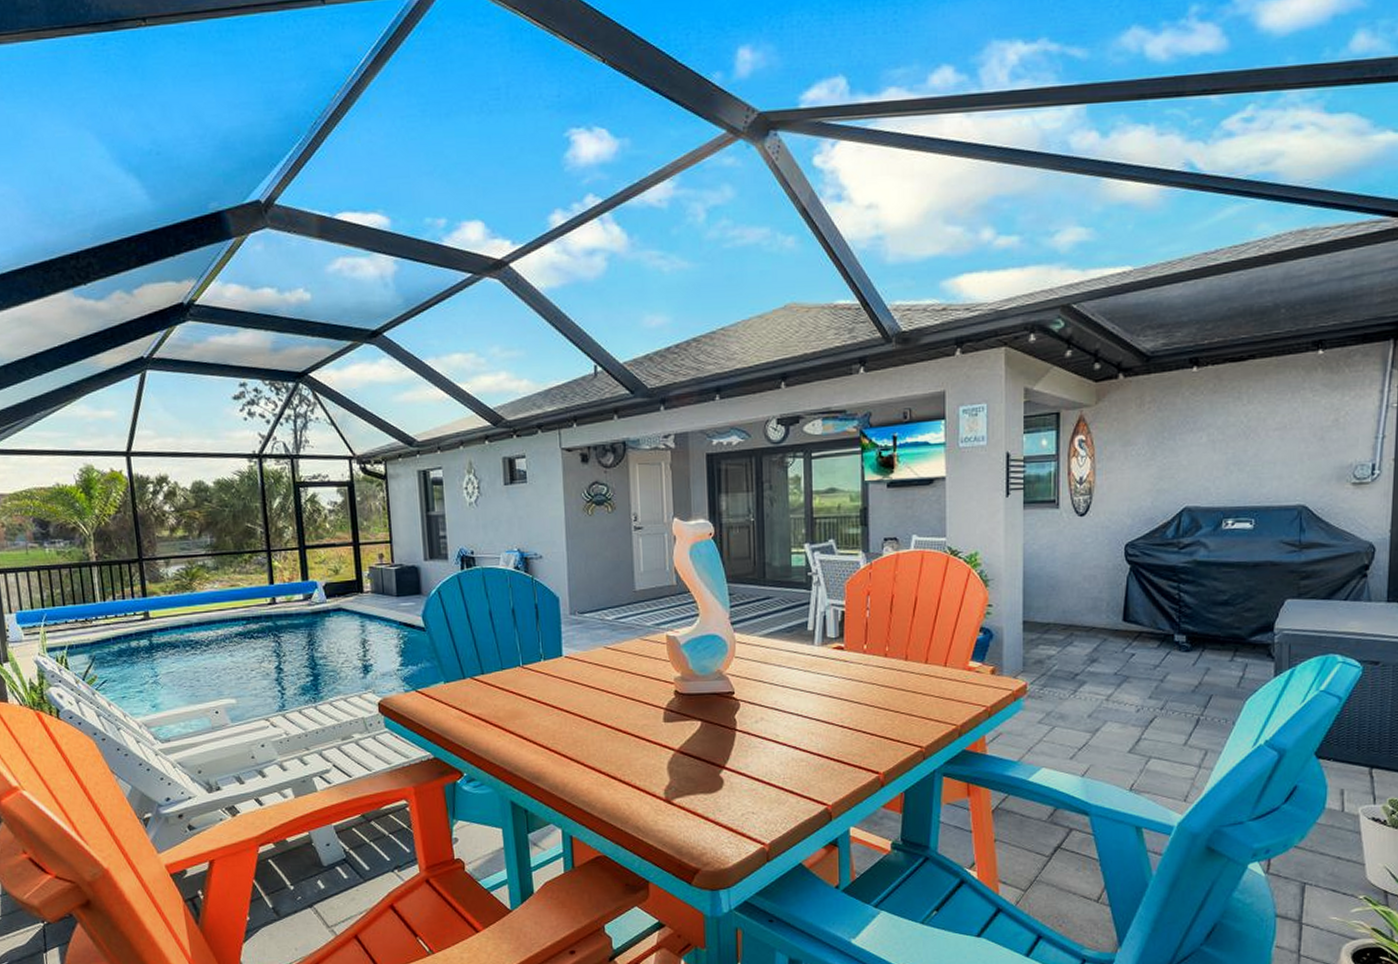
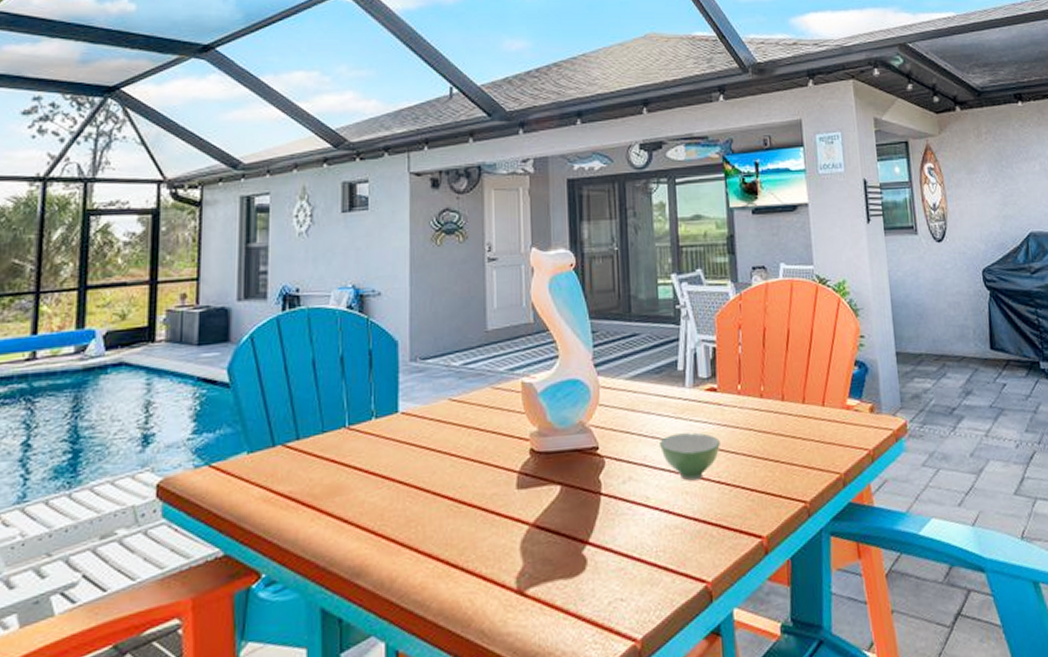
bowl: none [788,684,845,724] -> present [658,432,720,481]

